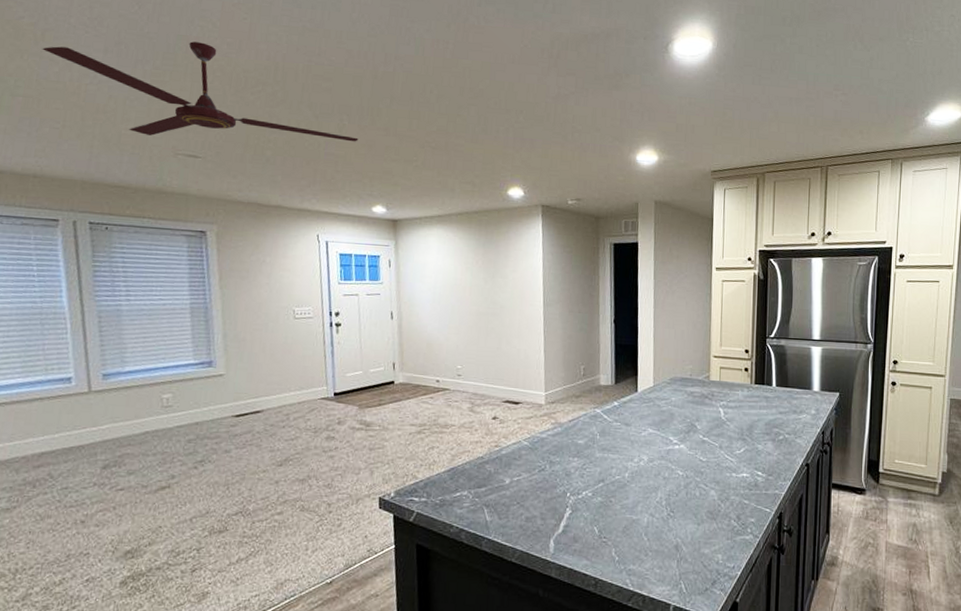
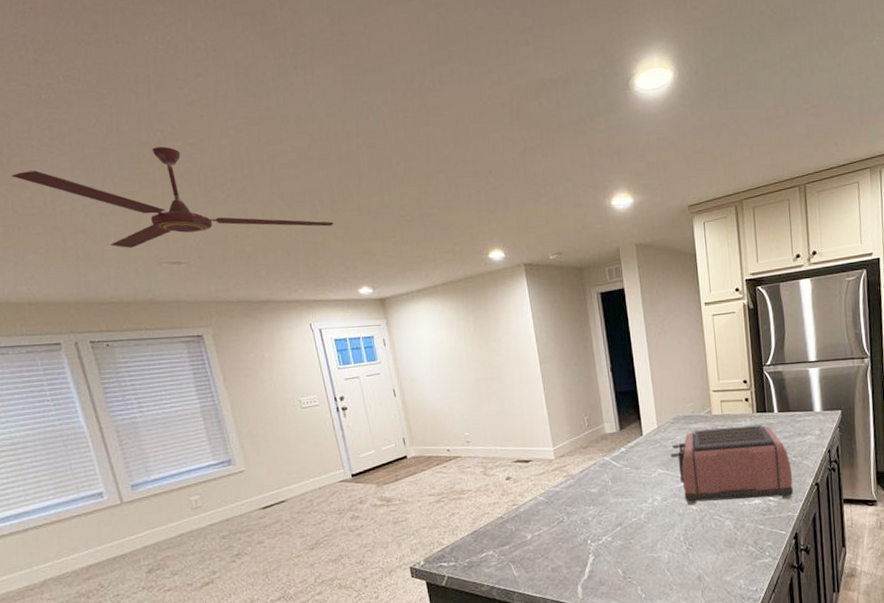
toaster: none [663,394,784,477] -> present [670,425,794,506]

